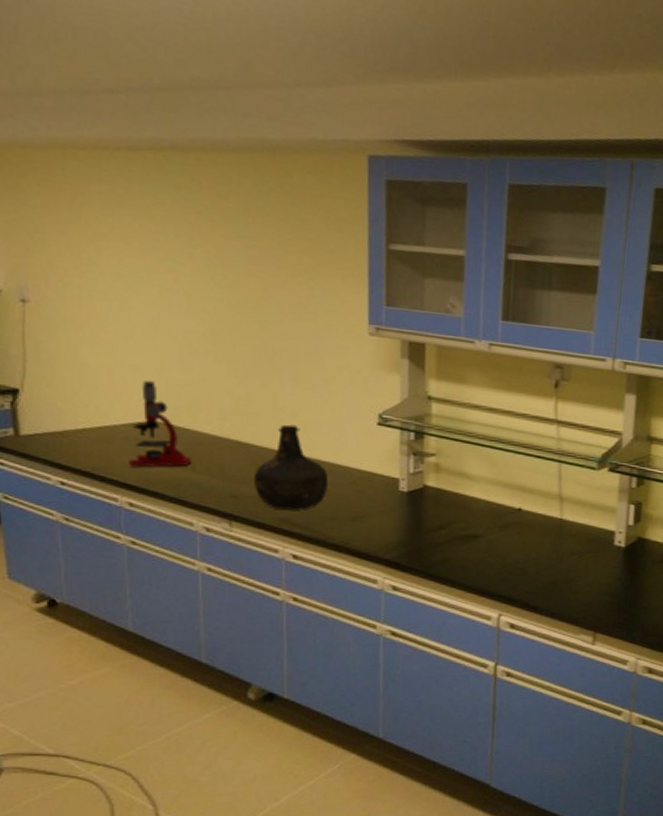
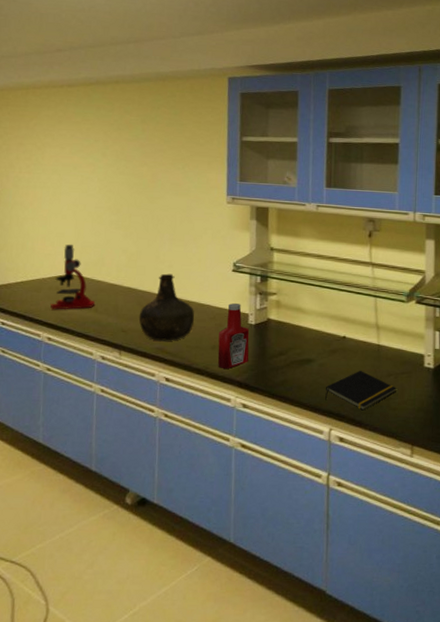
ketchup bottle: none [360,465,401,545] -> present [218,303,250,369]
notepad: none [494,548,580,594] -> present [325,370,396,411]

